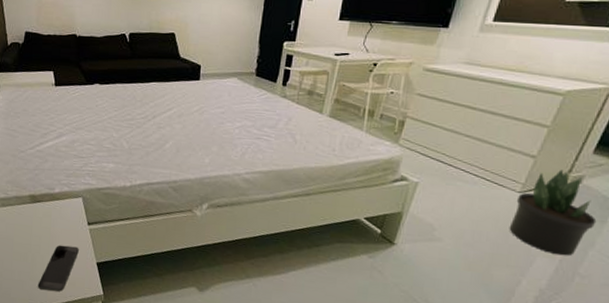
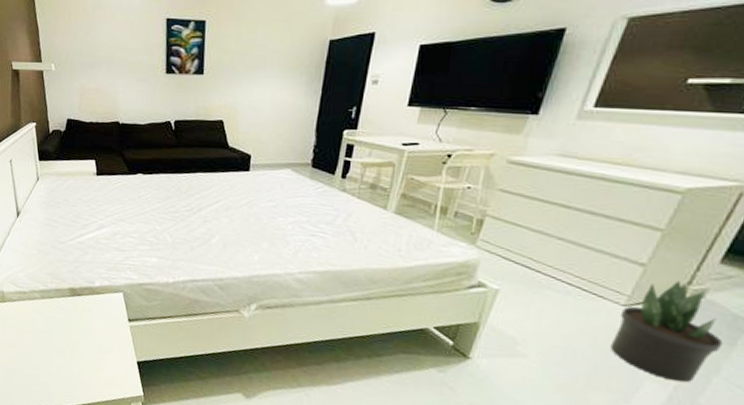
smartphone: present [37,245,79,292] -> none [76,341,119,390]

